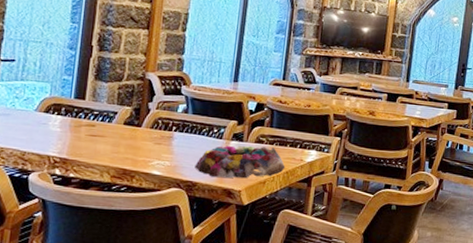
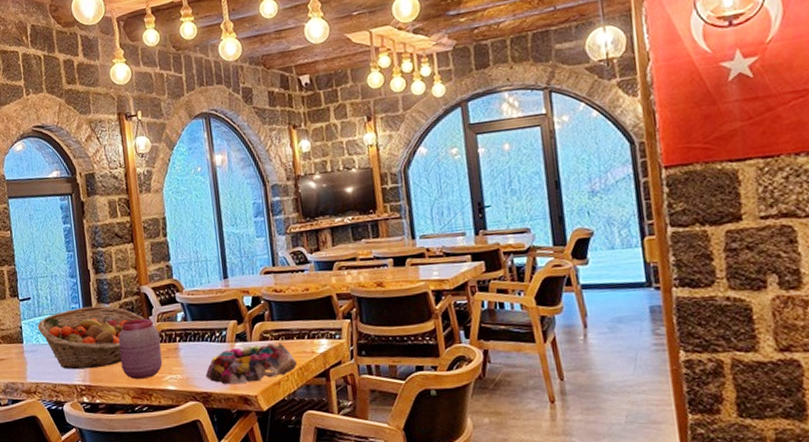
fruit basket: none [16,80,144,143] -> present [37,305,145,370]
jar: none [106,102,156,160] -> present [118,318,163,379]

